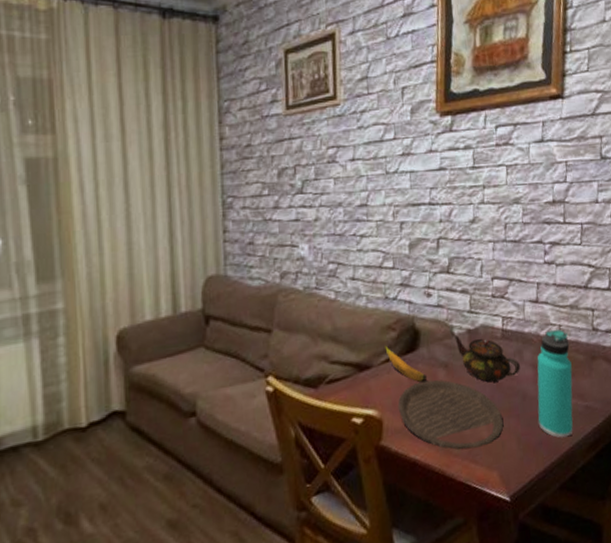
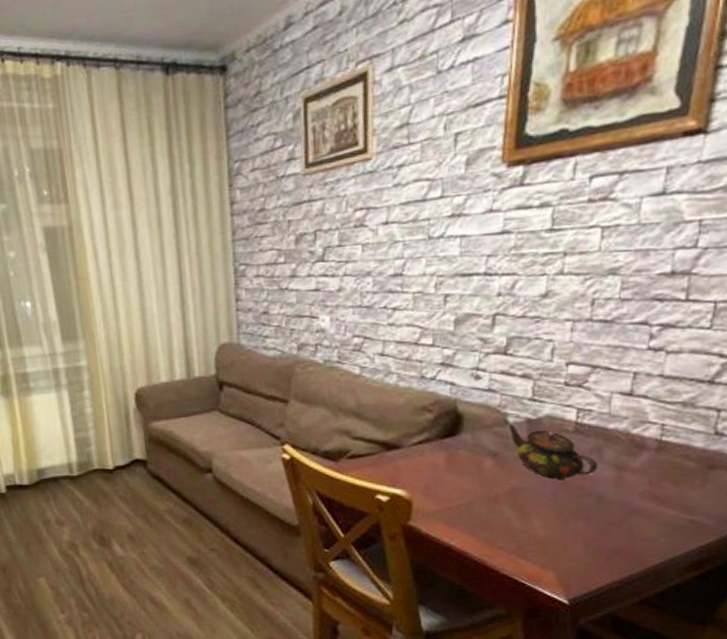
banana: present [385,345,428,382] -> none [418,427,470,468]
plate: present [397,379,504,450] -> none [431,468,568,544]
thermos bottle: present [537,329,573,438] -> none [616,428,675,551]

